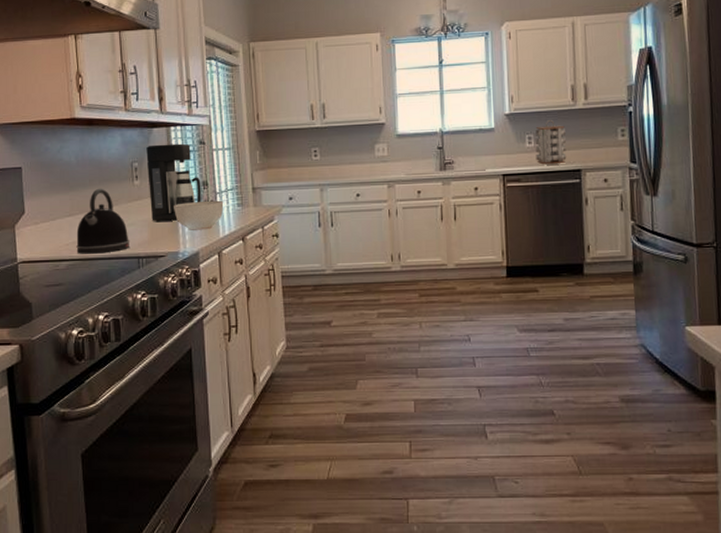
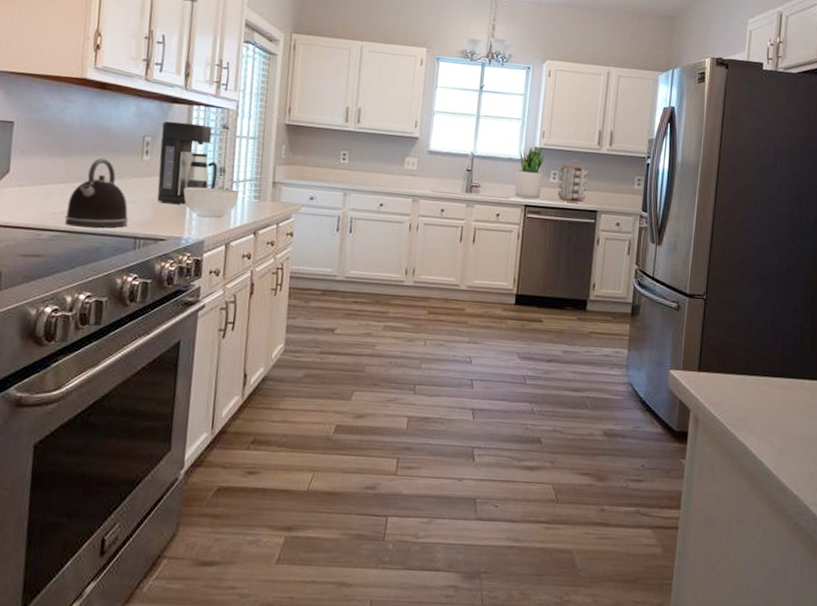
planter: none [488,112,518,168] -> present [514,145,546,200]

